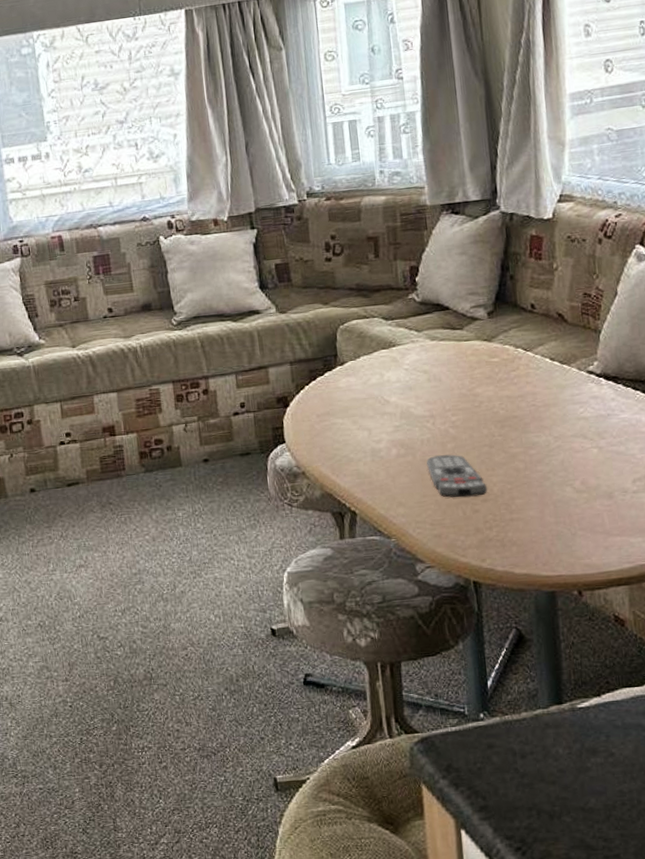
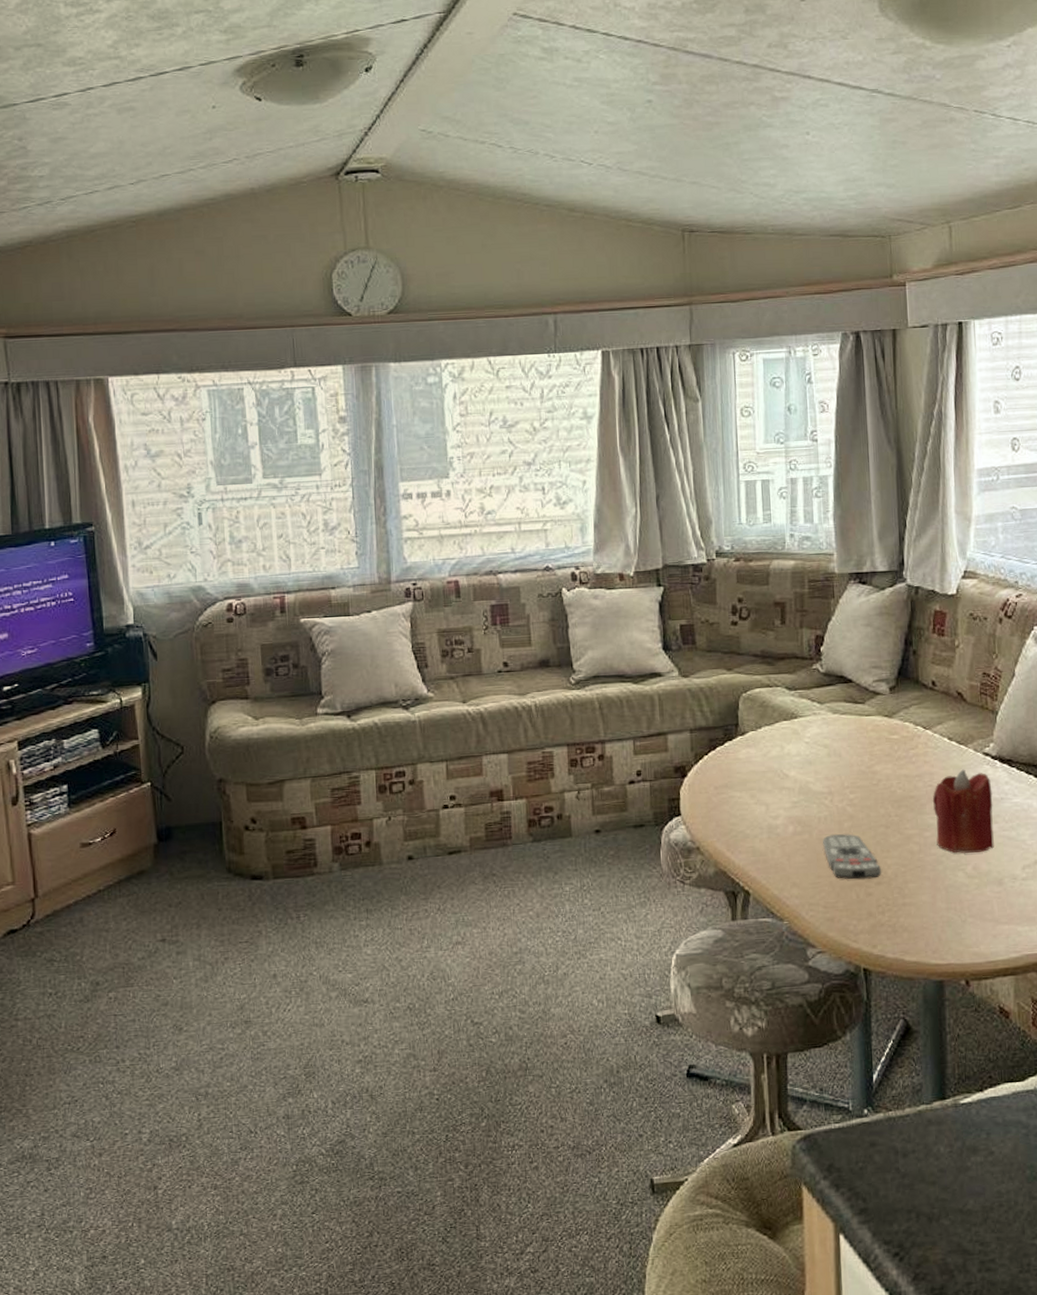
candle: none [536,388,602,470] -> present [932,769,994,854]

